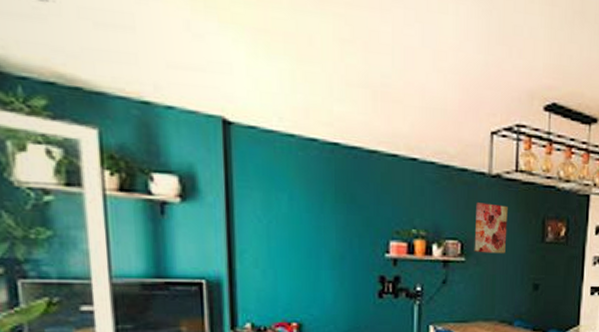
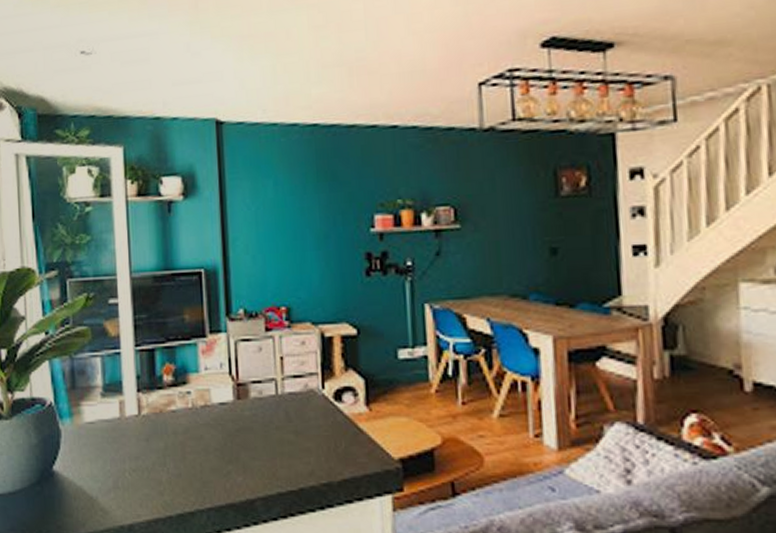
wall art: present [474,202,508,254] -> none [468,160,510,218]

